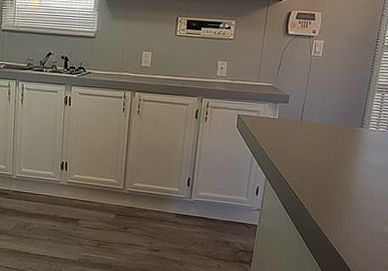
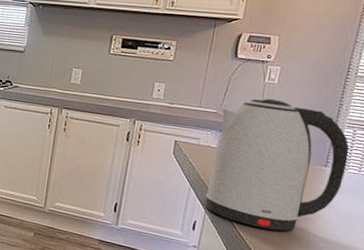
kettle: none [265,70,379,188] -> present [204,98,350,232]

